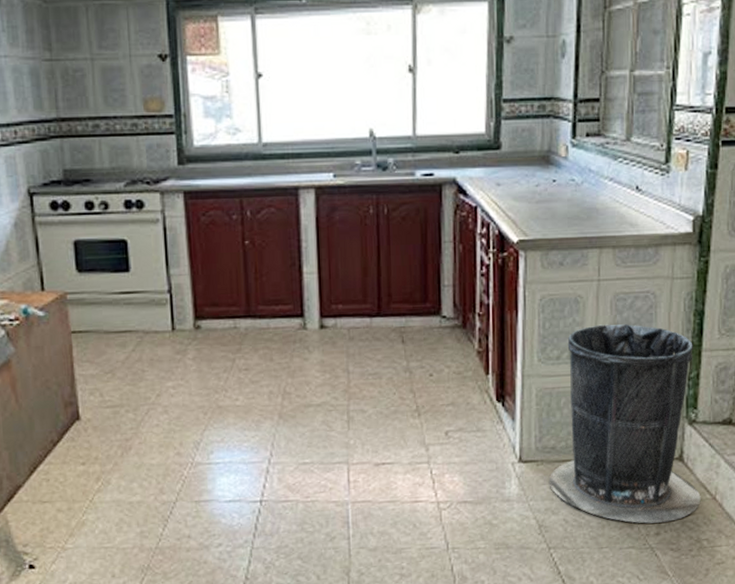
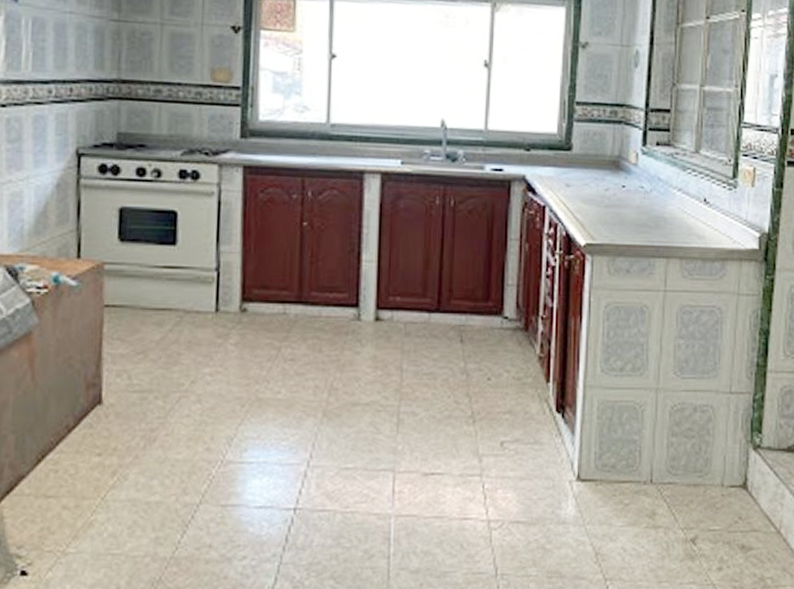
trash can: present [548,324,701,524] -> none [607,337,765,557]

